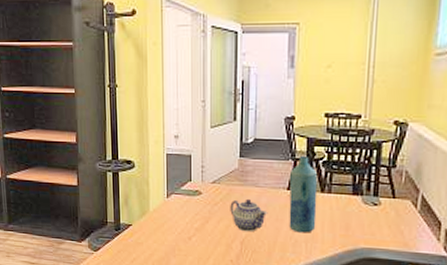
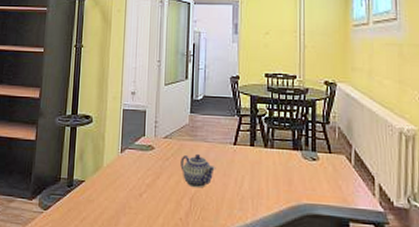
bottle: present [289,155,318,233] -> none [236,112,261,189]

